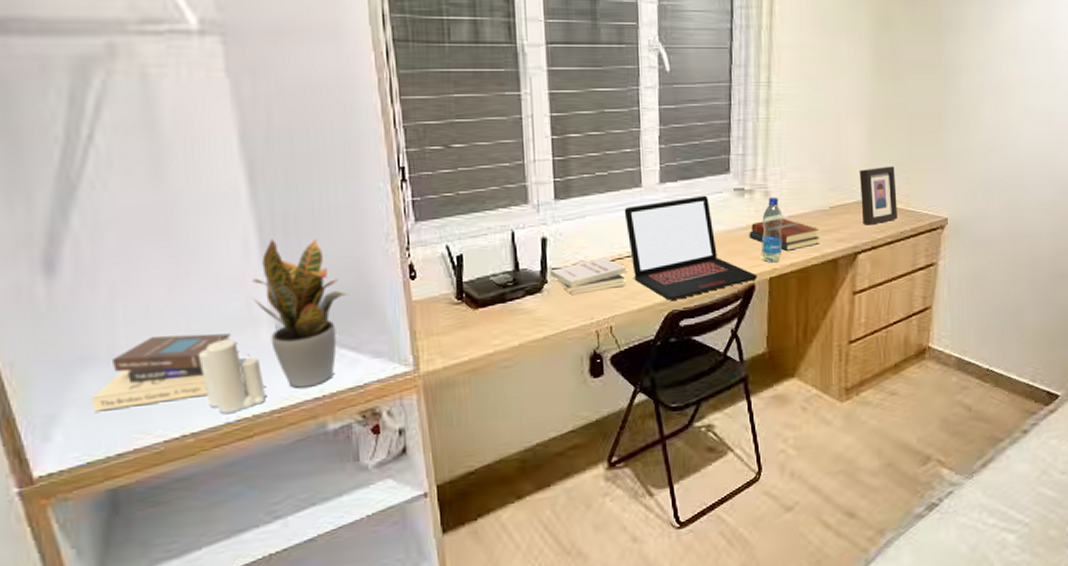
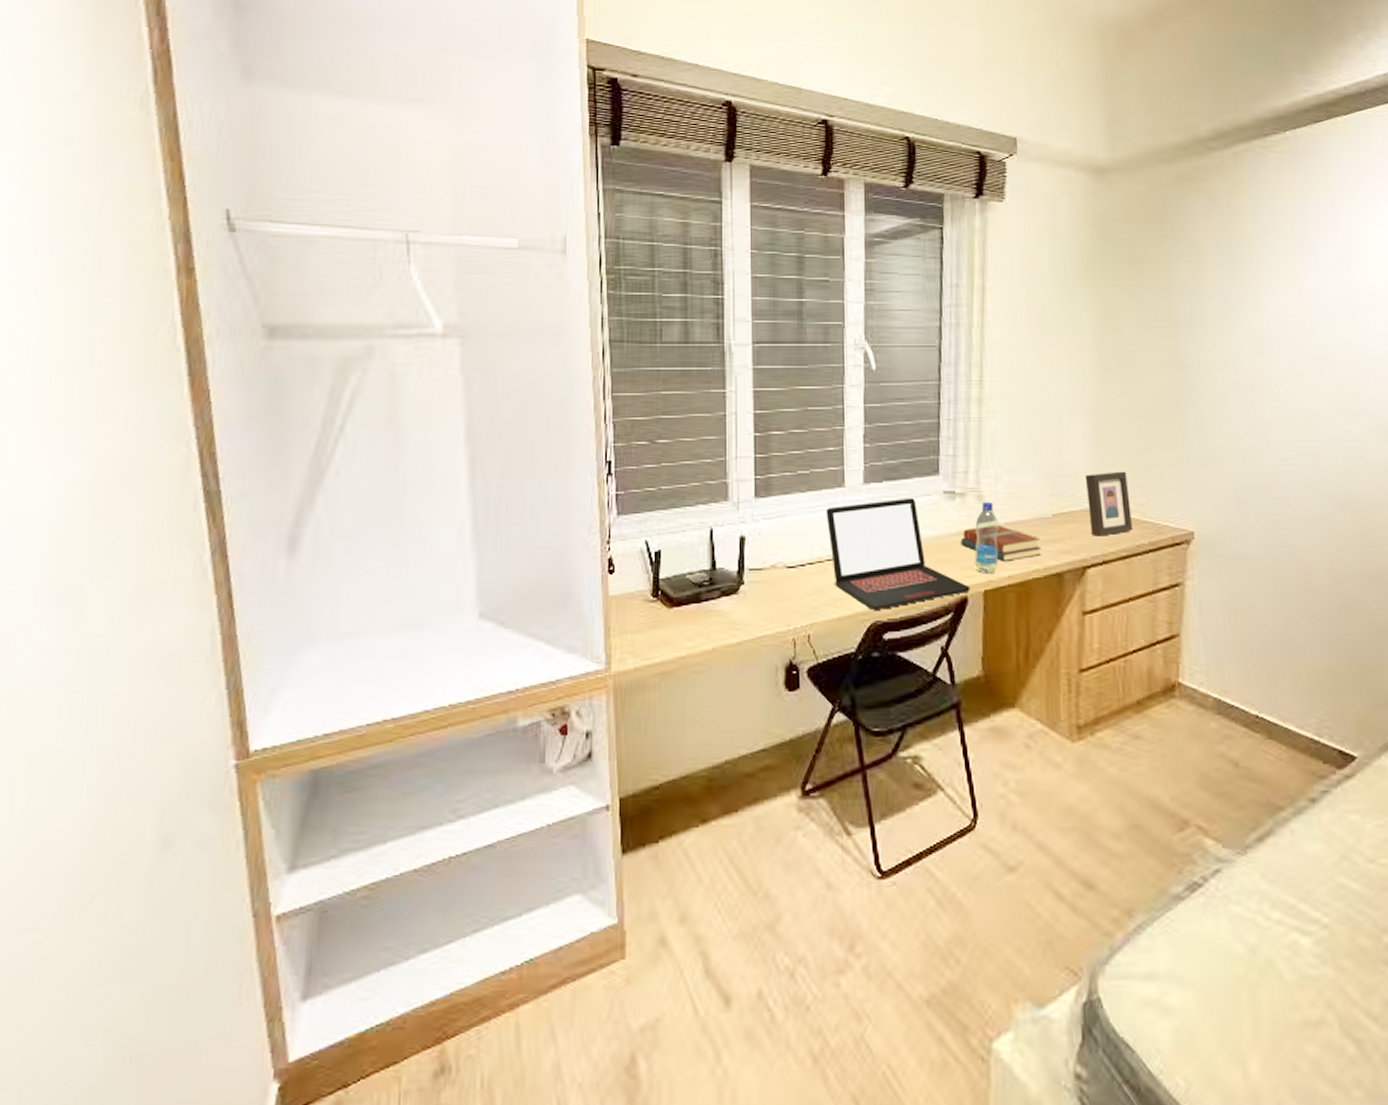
books: present [92,333,240,412] -> none [309,617,445,689]
candle: present [197,336,266,414] -> none [406,621,463,701]
potted plant: present [251,238,349,388] -> none [460,527,550,679]
books: present [550,257,627,295] -> none [747,560,827,599]

